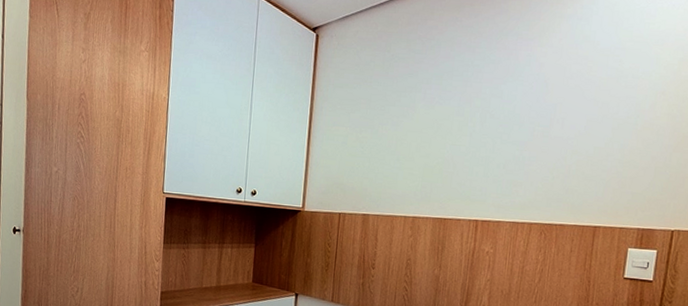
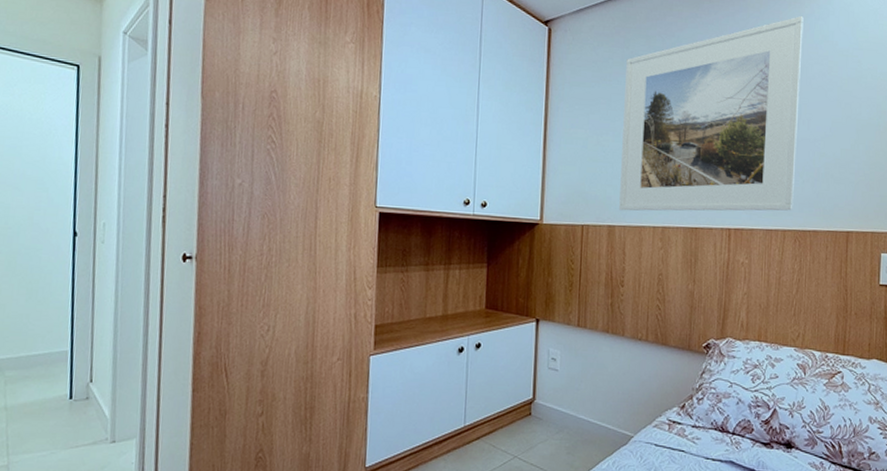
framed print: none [374,16,565,206] -> present [619,15,804,211]

